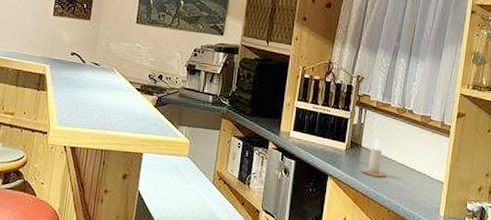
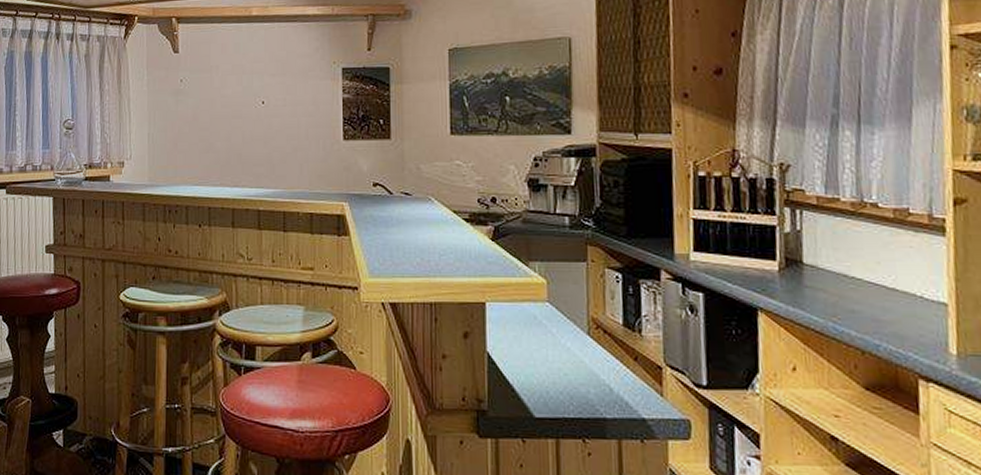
candle: present [360,139,386,177] -> none [807,251,850,304]

